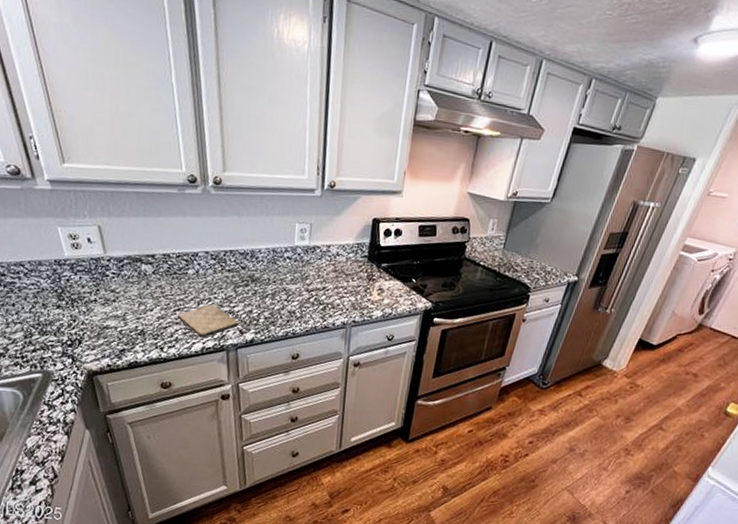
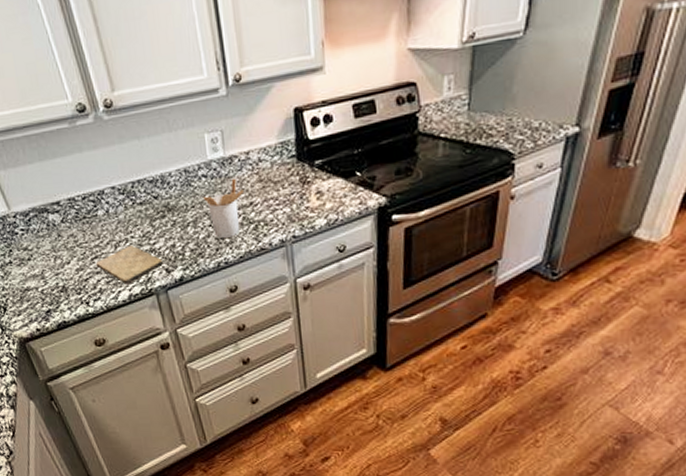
utensil holder: none [284,264,320,313] -> present [202,178,245,238]

